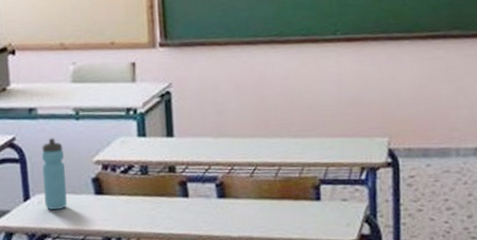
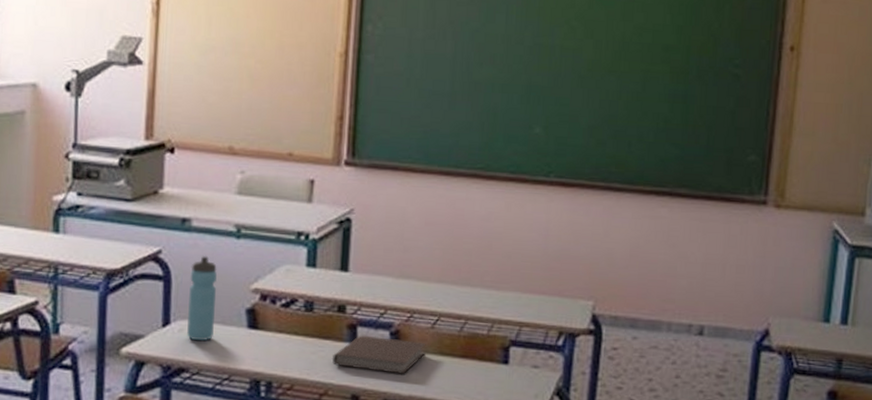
notebook: none [169,189,248,219] -> present [331,335,426,374]

